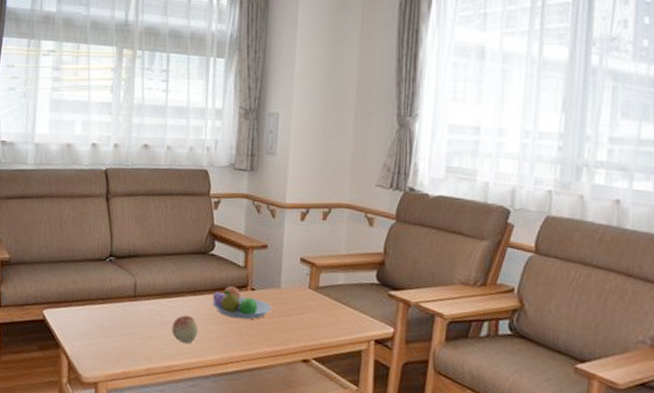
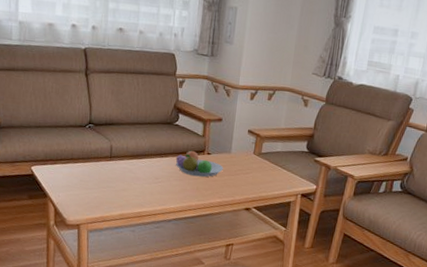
fruit: present [171,315,198,344] -> none [141,173,163,195]

